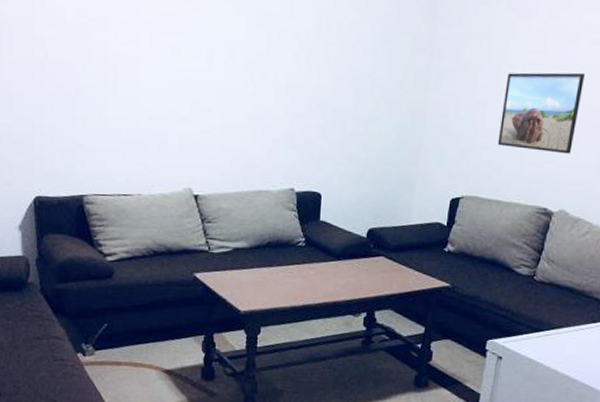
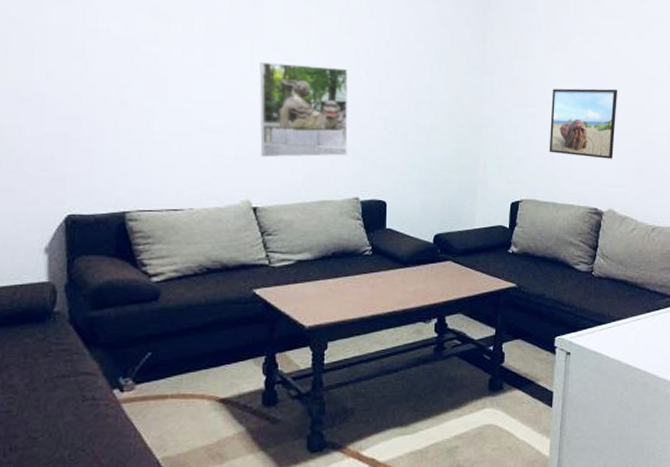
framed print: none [201,47,288,146] -> present [259,61,348,158]

